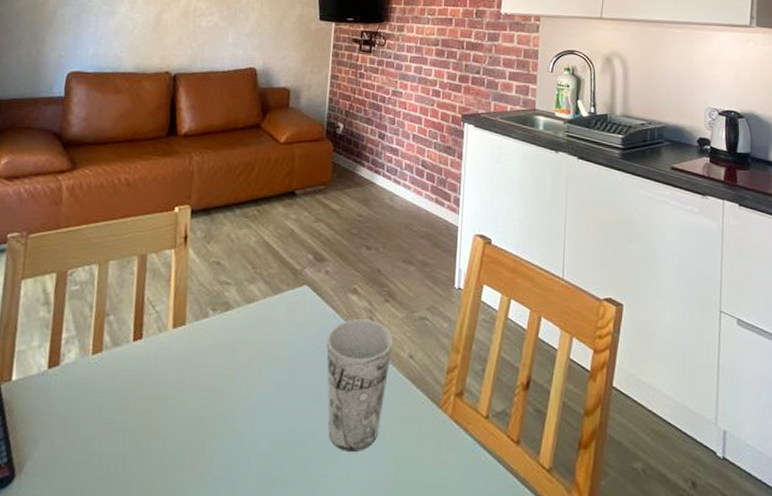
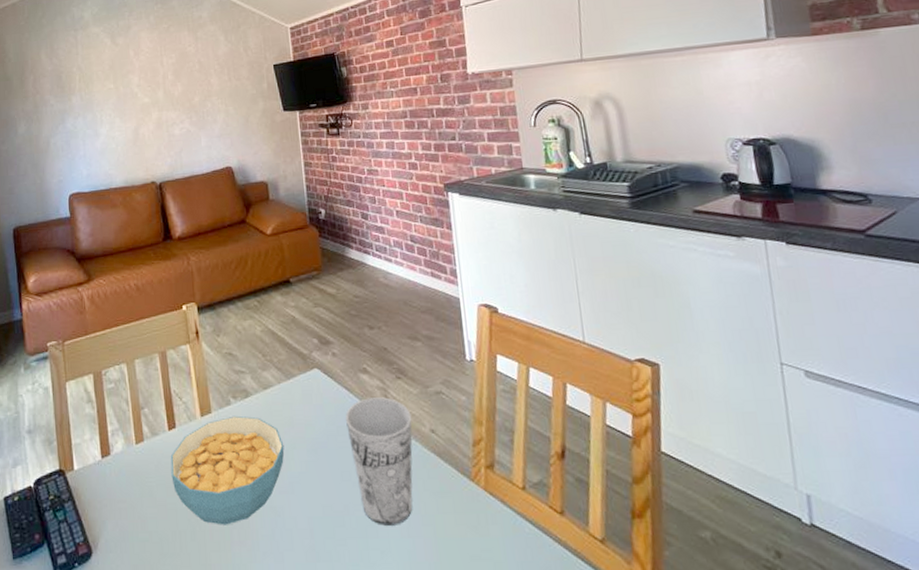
cereal bowl: none [126,329,258,448] -> present [170,415,285,525]

